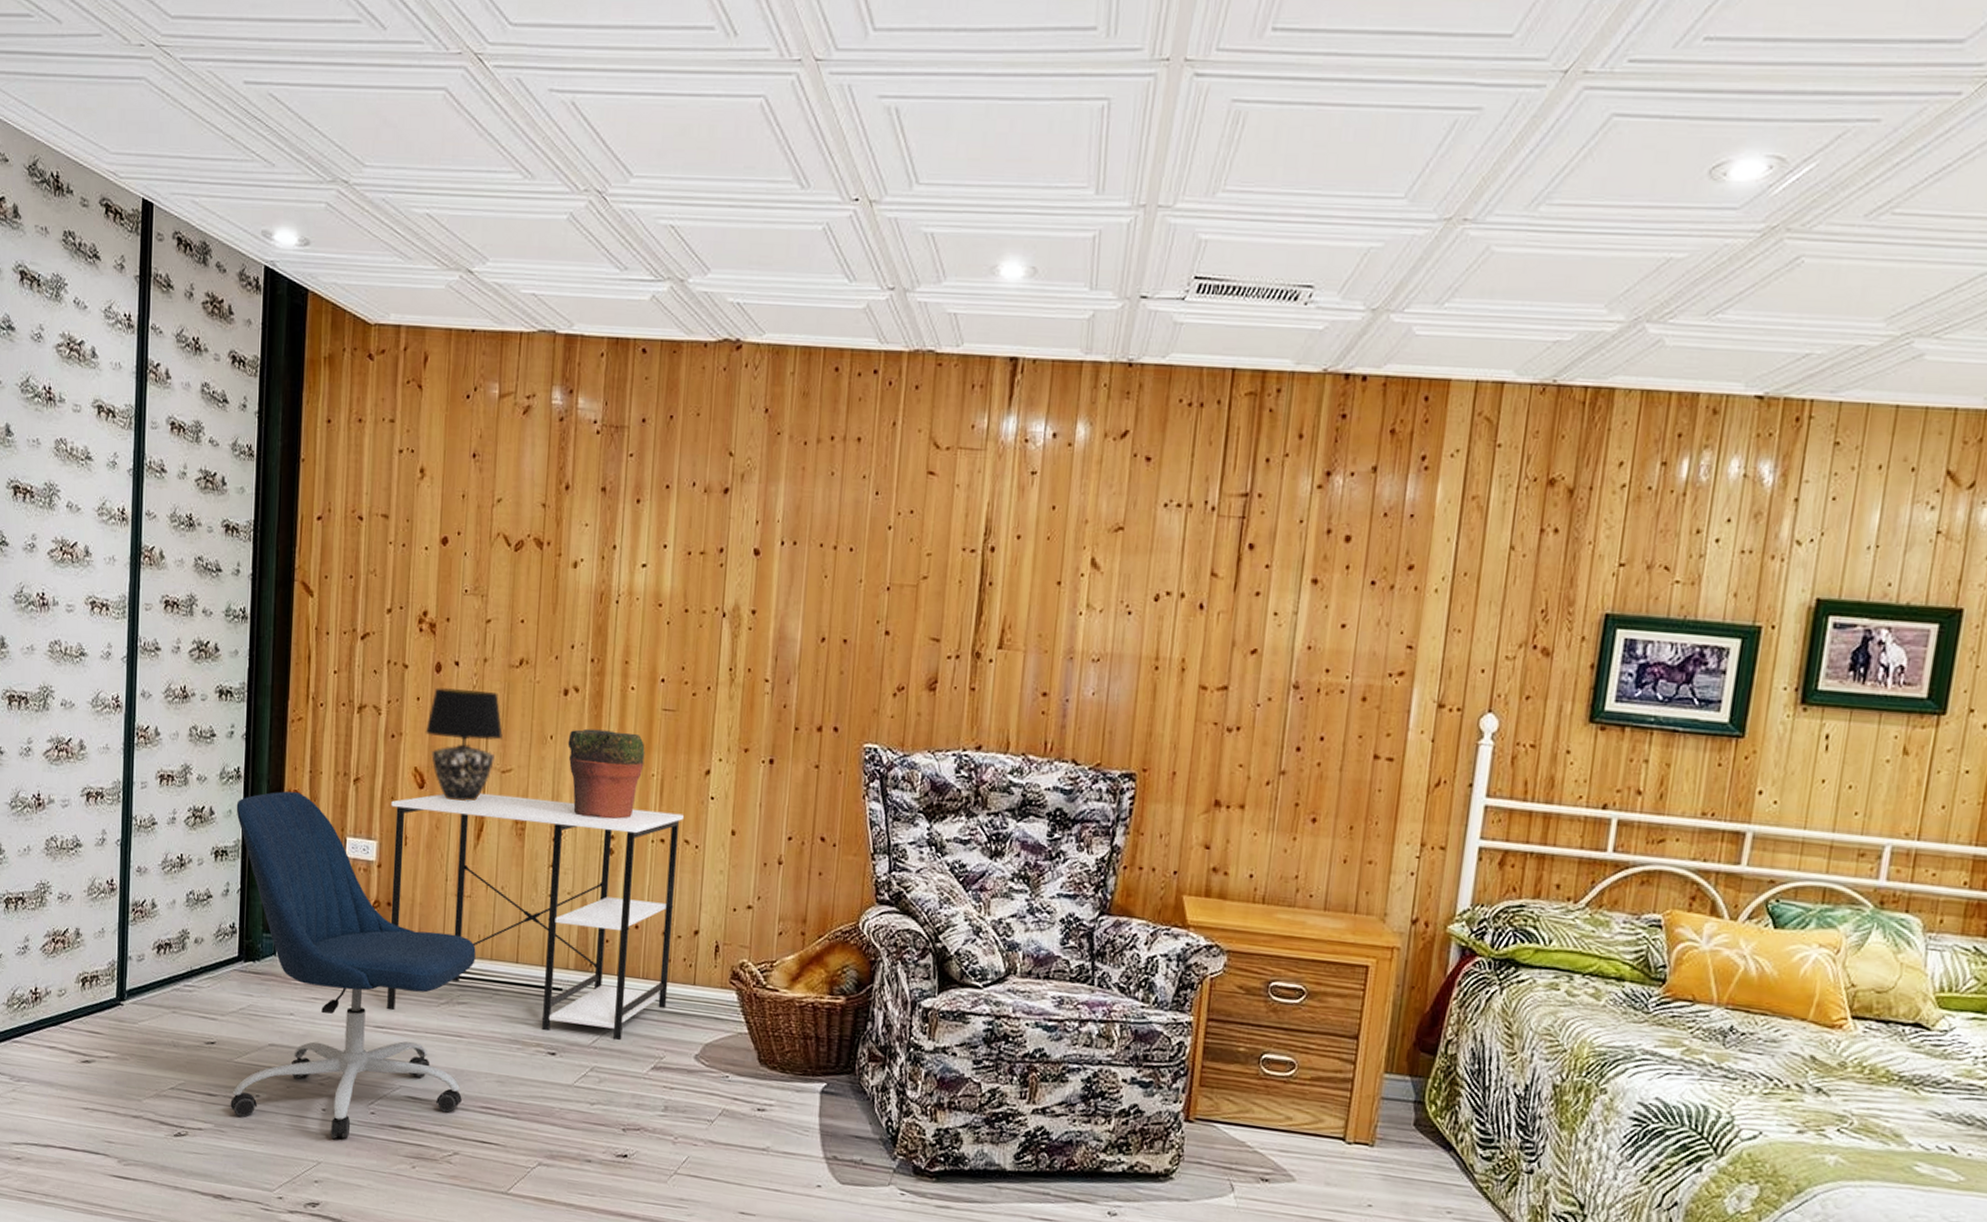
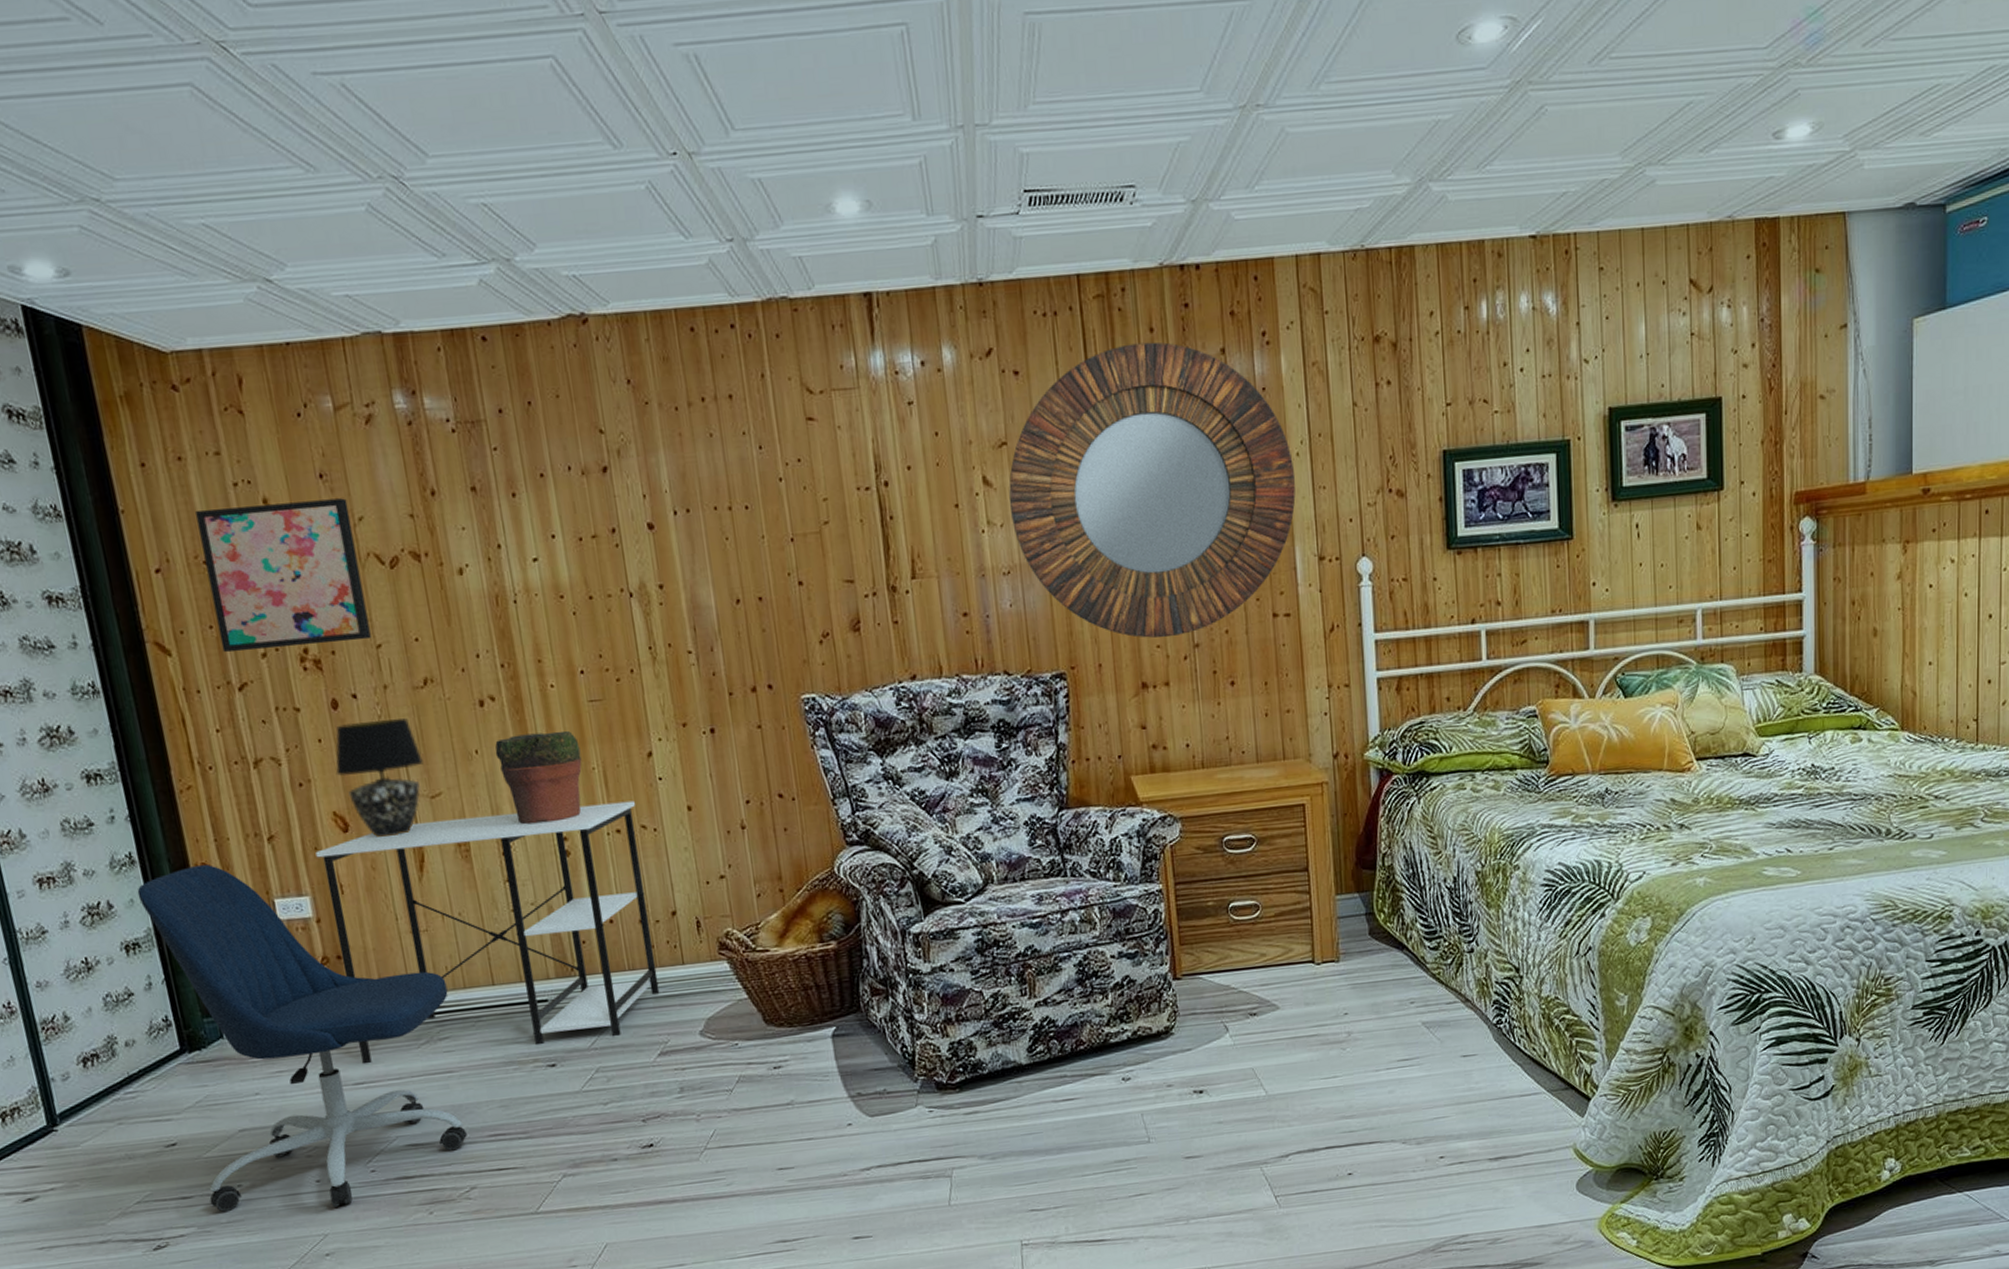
wall art: none [356,470,491,613] -> present [196,498,371,653]
home mirror: none [1112,447,1430,759] -> present [1009,342,1296,638]

